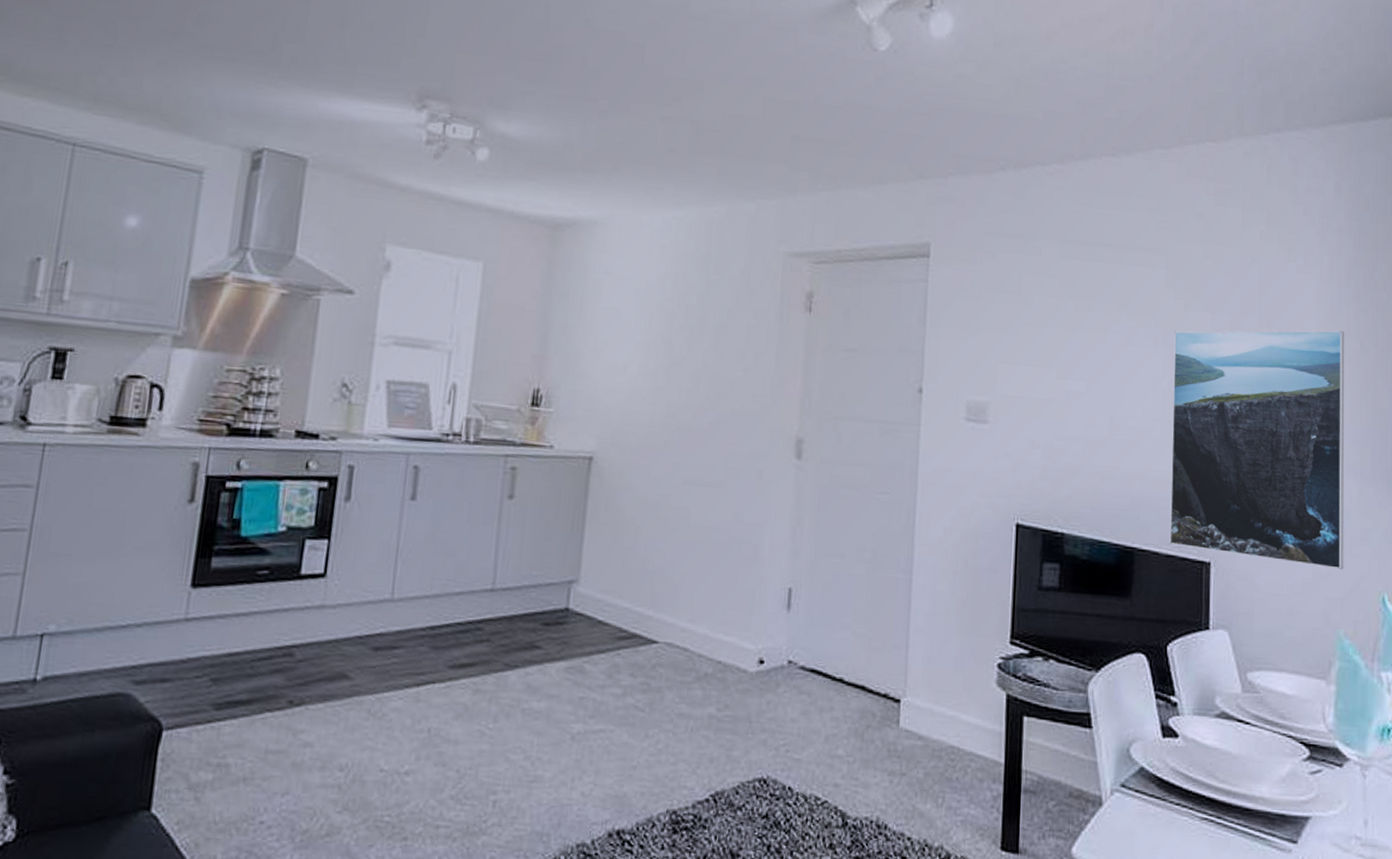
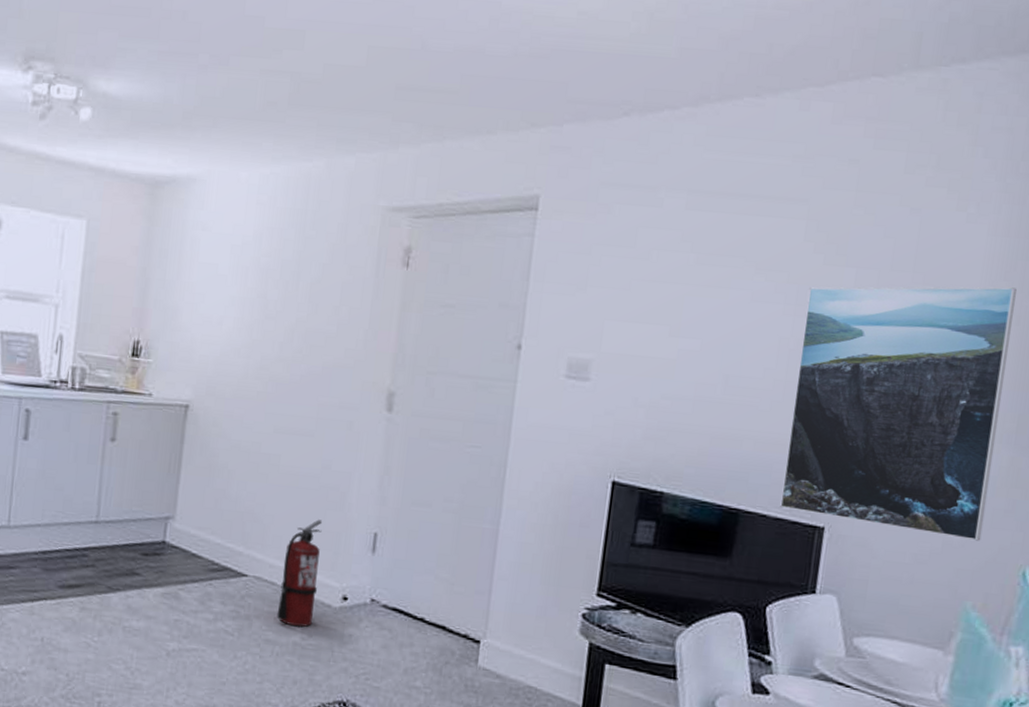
fire extinguisher: none [690,576,735,697] -> present [276,519,322,628]

